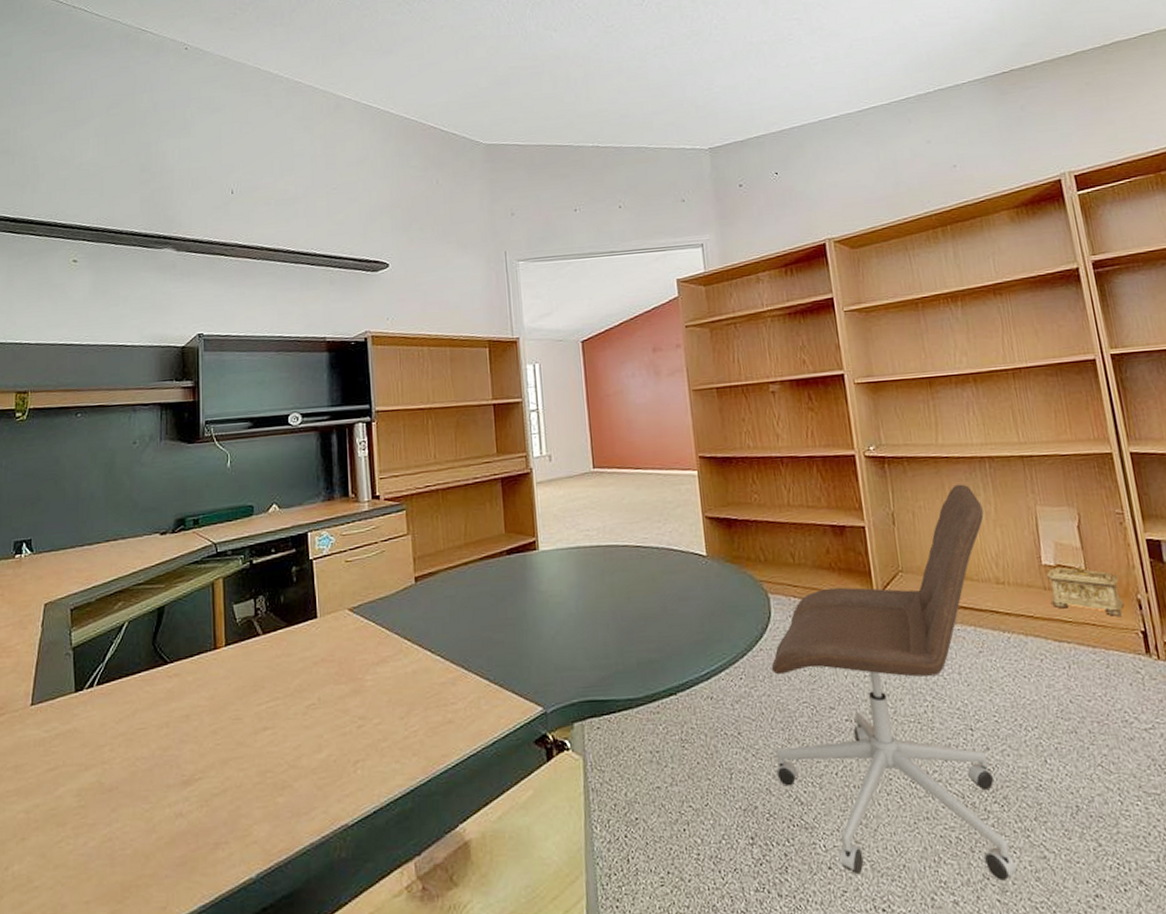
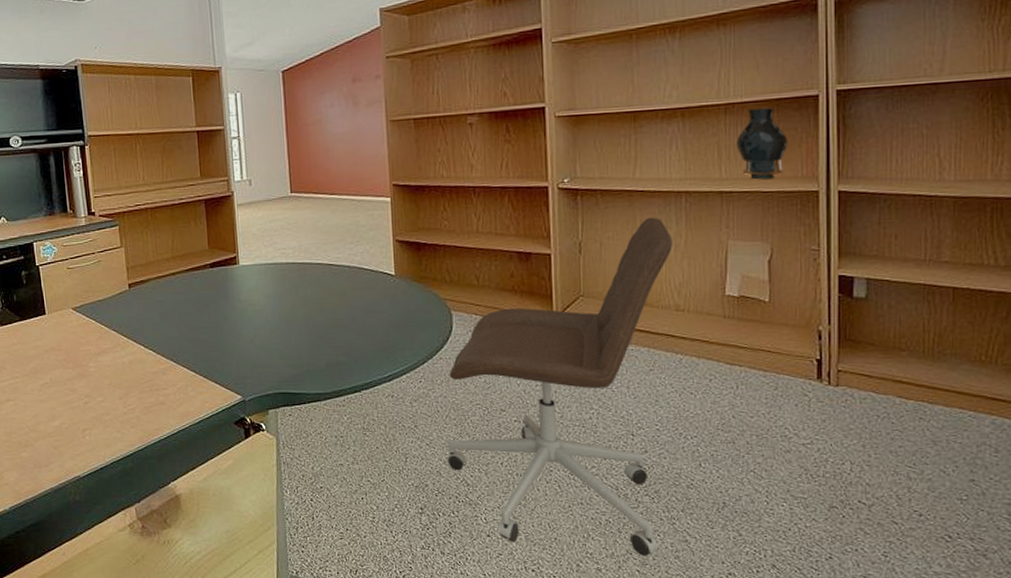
vase: none [1028,371,1076,444] -> present [736,107,788,180]
decorative box: present [1047,566,1125,616] -> none [729,298,804,345]

